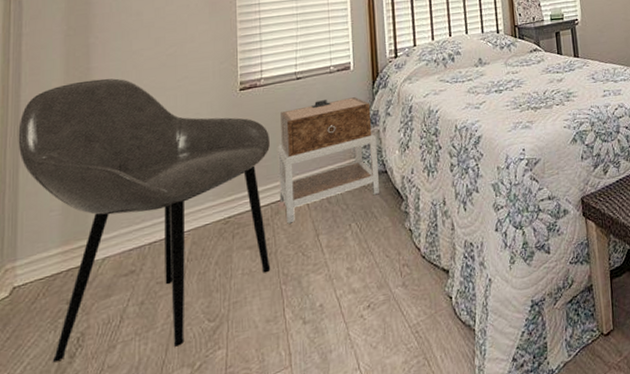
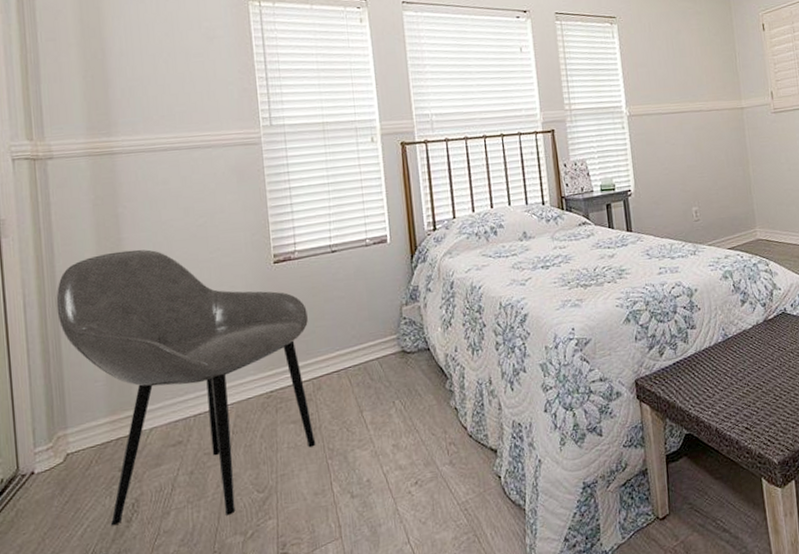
nightstand: present [278,97,379,224] -> none [316,272,422,400]

